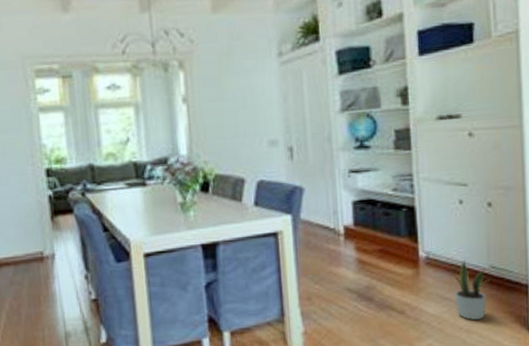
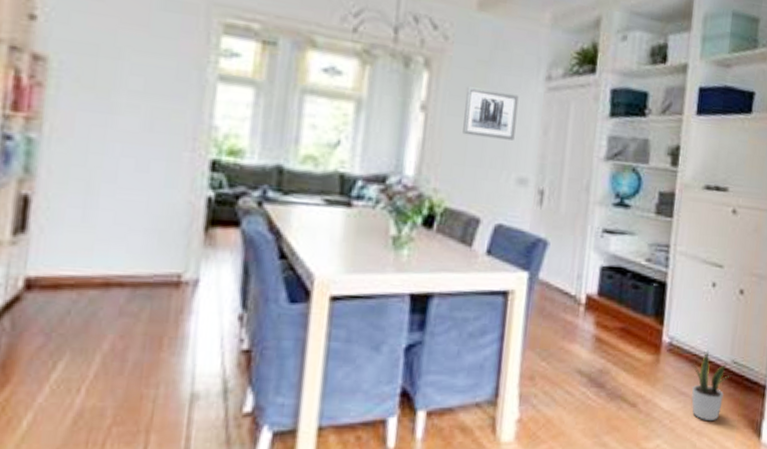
wall art: none [215,74,260,115] -> present [463,87,519,141]

